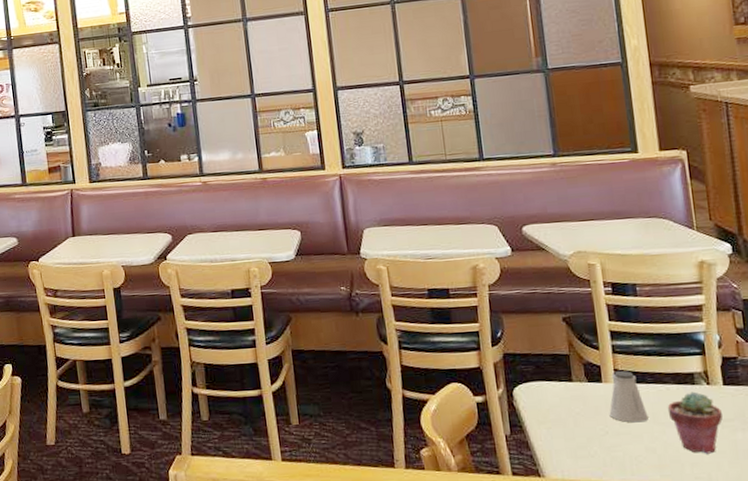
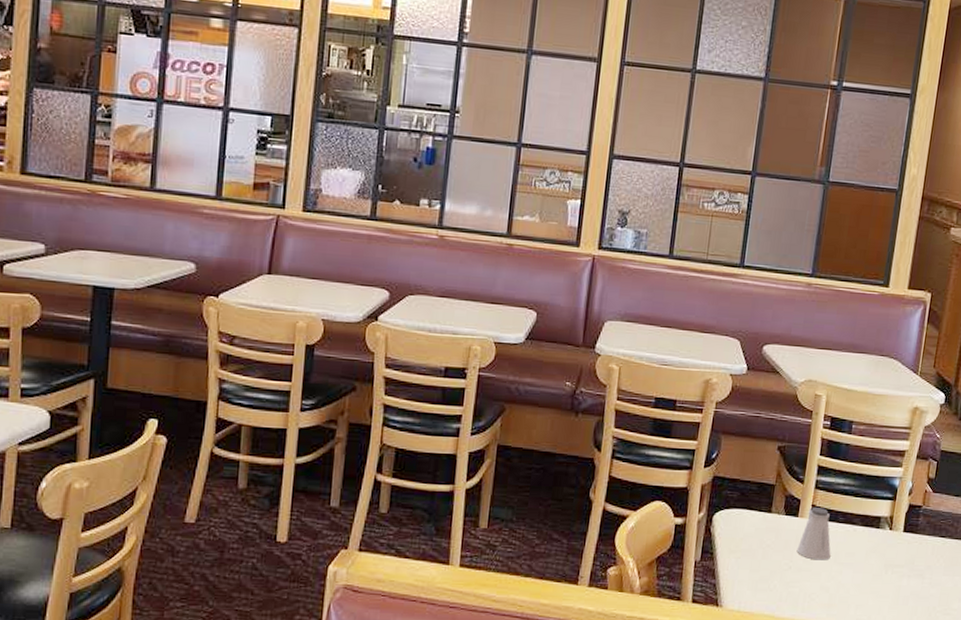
potted succulent: present [667,391,723,454] -> none [849,535,896,597]

